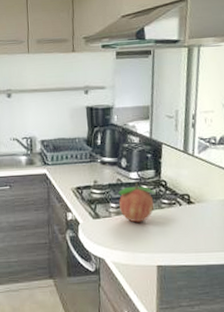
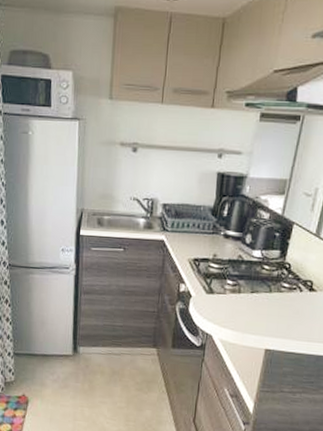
fruit: present [119,183,156,223] -> none [236,262,277,304]

